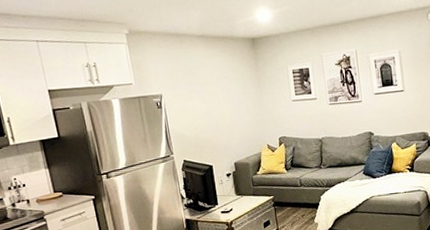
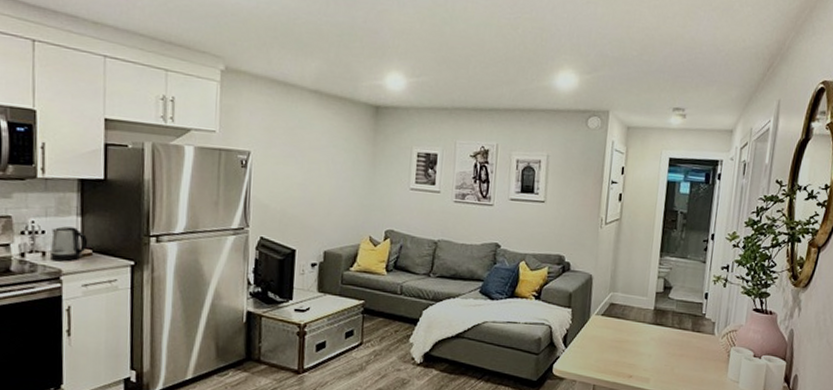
kettle: none [29,177,58,206] -> present [51,226,88,262]

